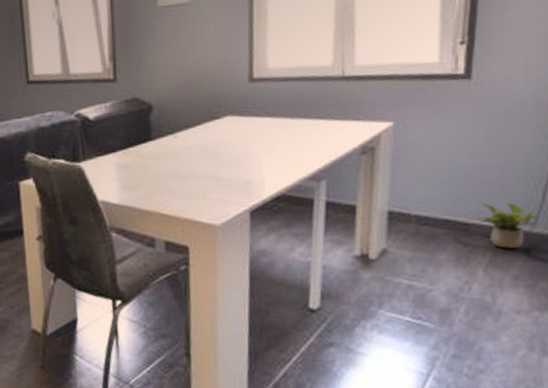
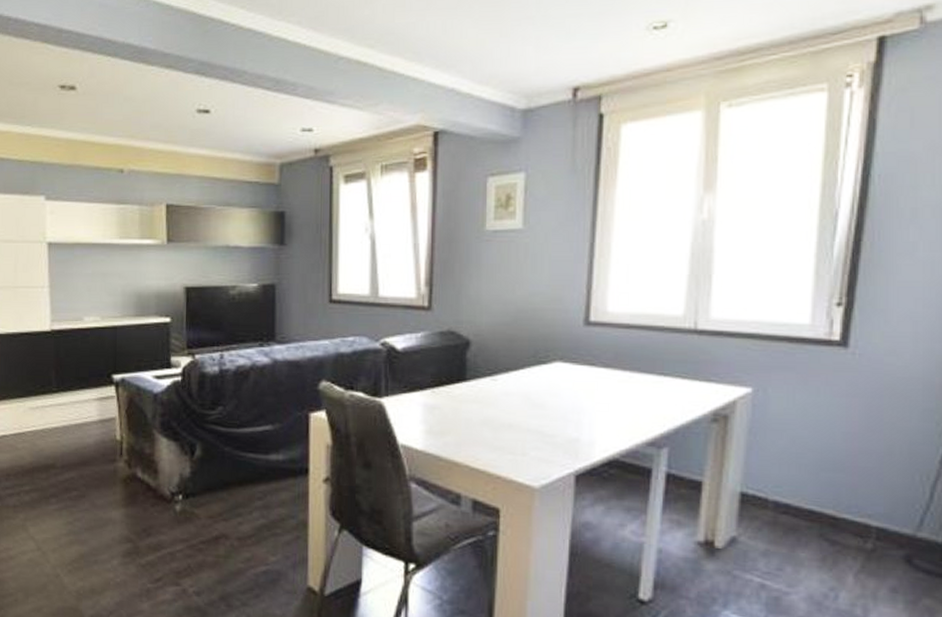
potted plant: present [478,202,539,249] -> none [850,494,925,555]

